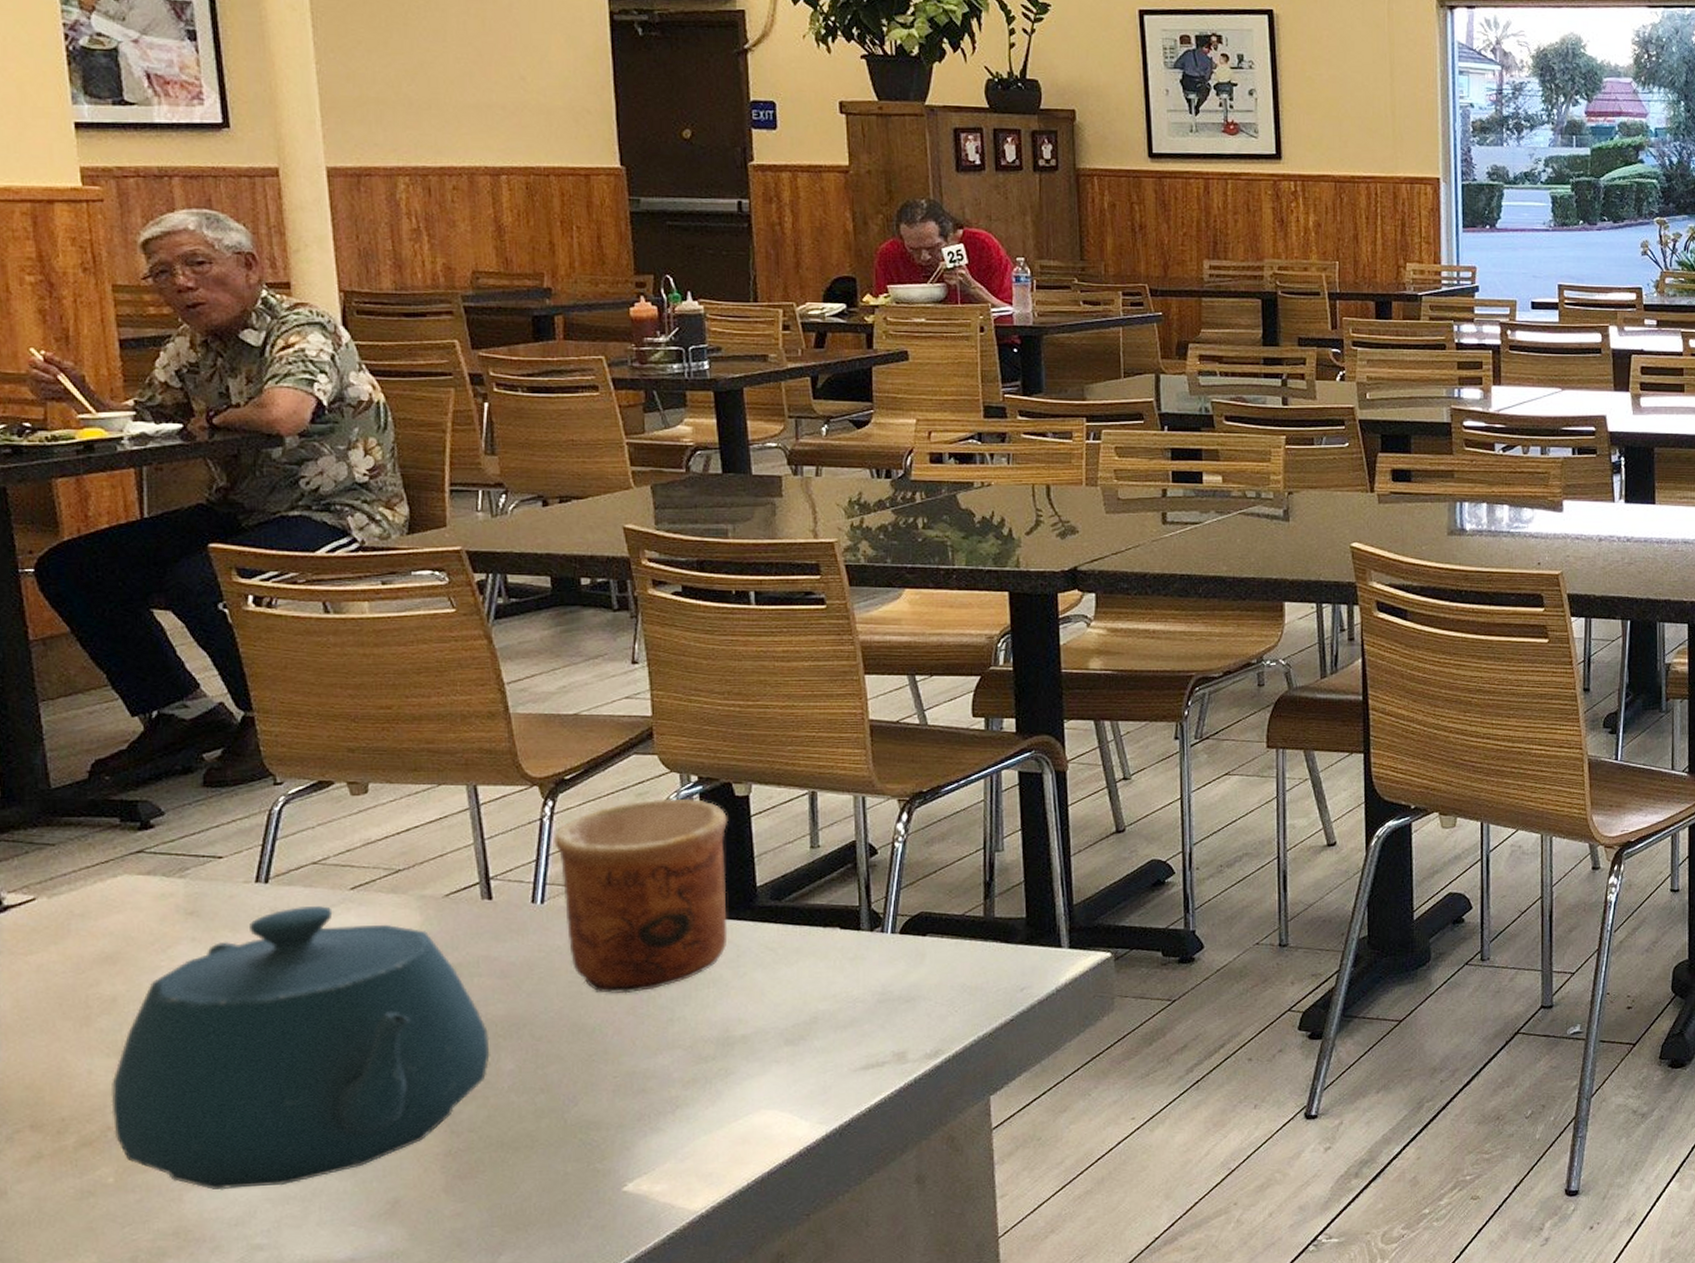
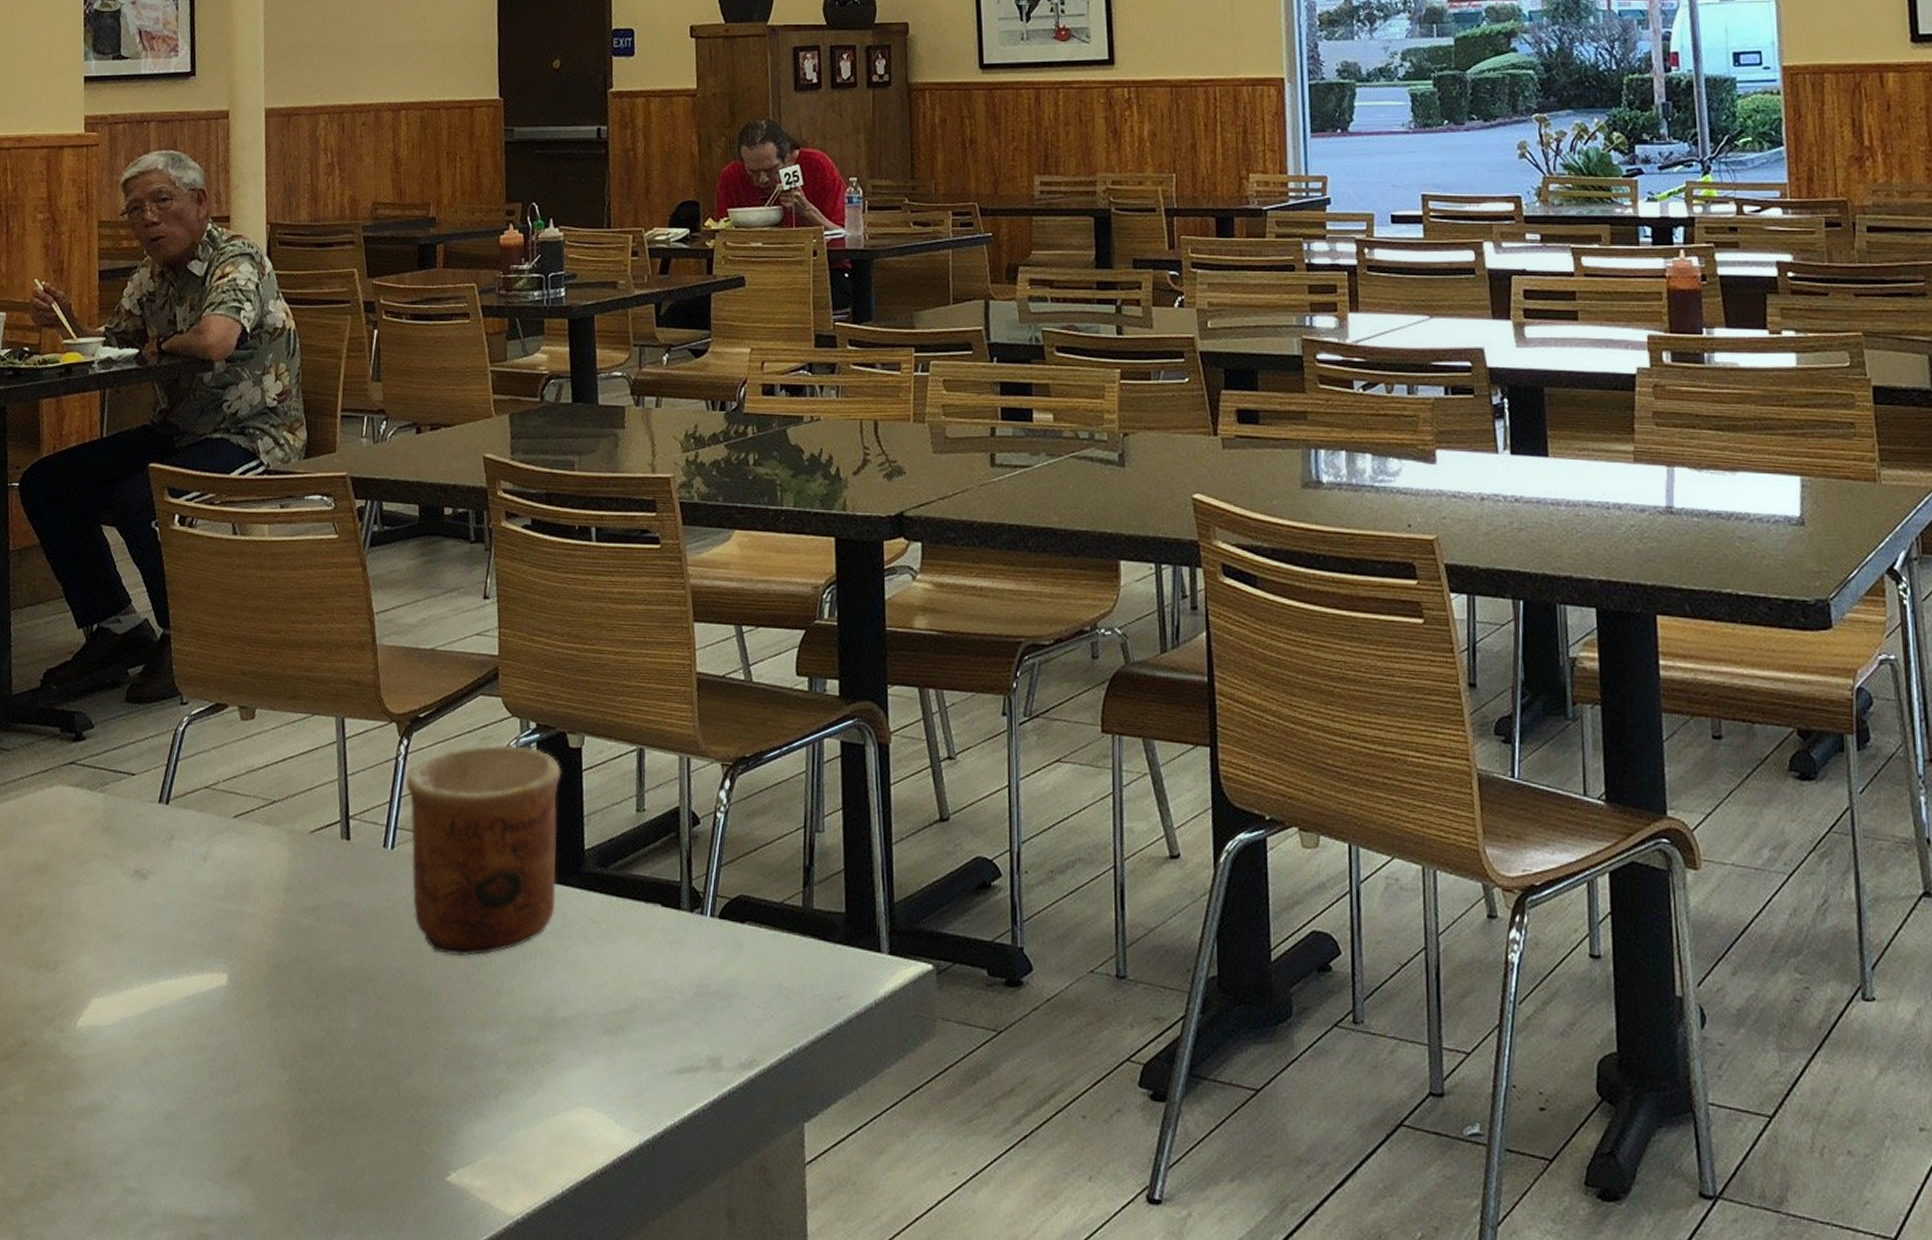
teapot: present [111,906,490,1190] -> none [28,831,339,1127]

